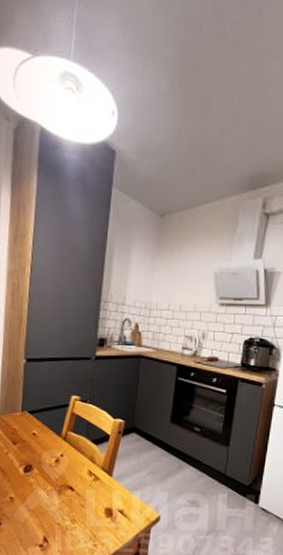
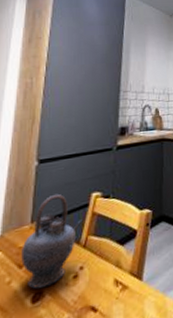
teapot: none [15,391,63,463] -> present [21,194,83,289]

